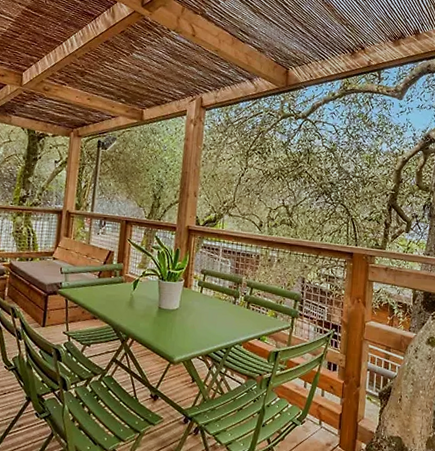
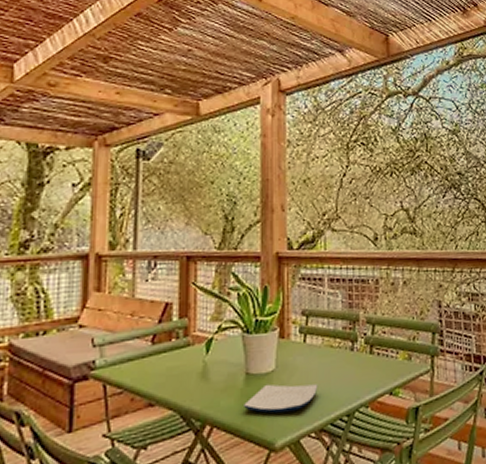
plate: none [155,317,208,339] -> present [244,384,318,413]

